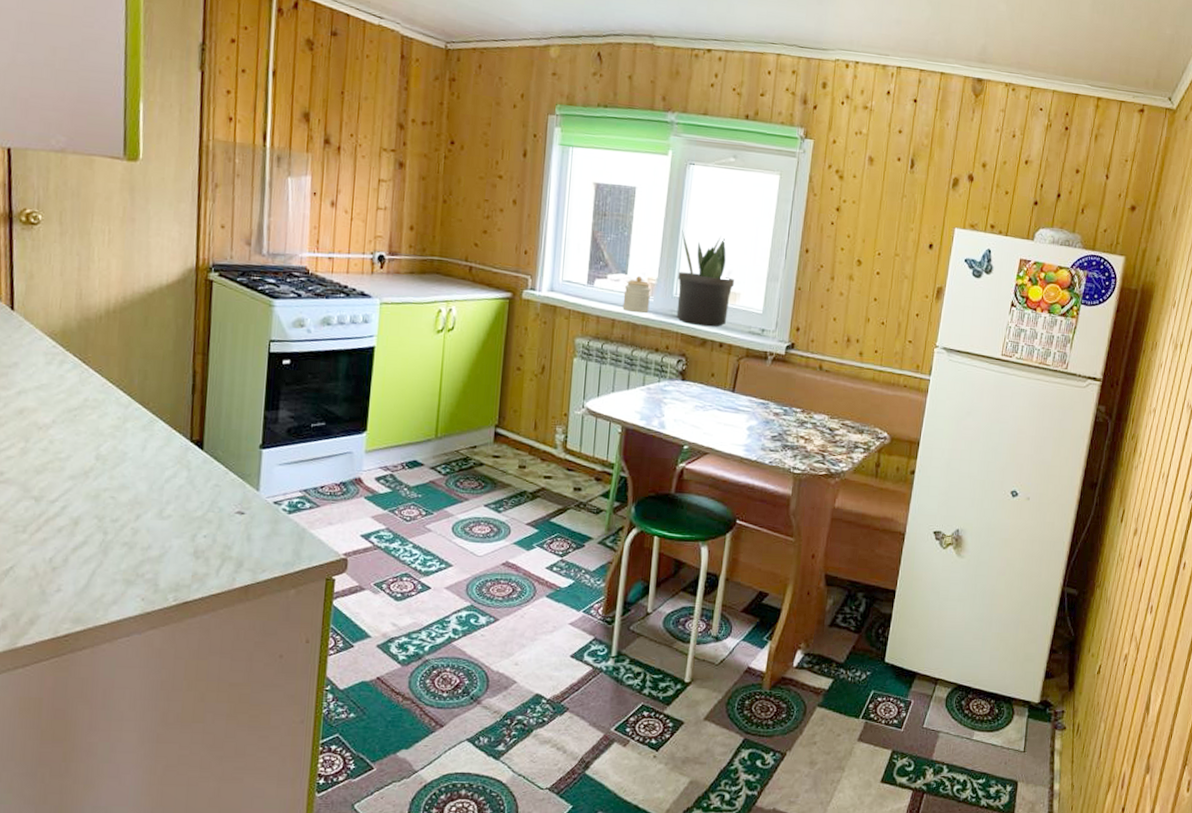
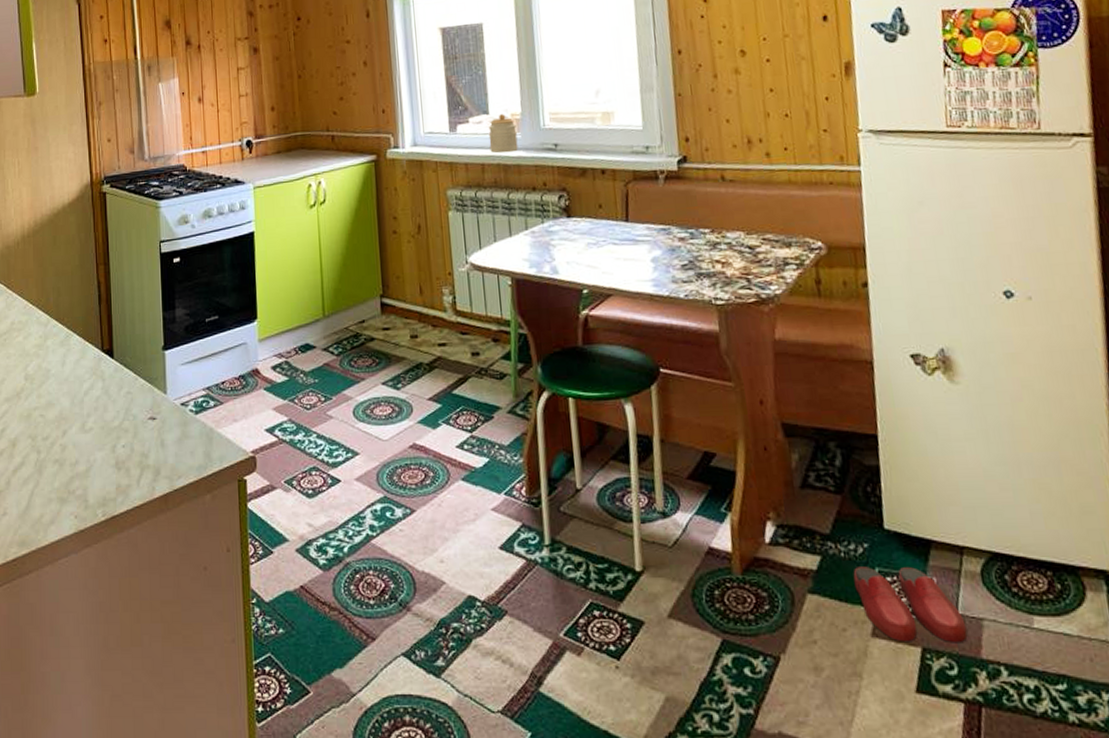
planter: present [676,229,735,328] -> none [538,55,606,156]
slippers: none [853,689,927,748] -> present [853,566,968,643]

